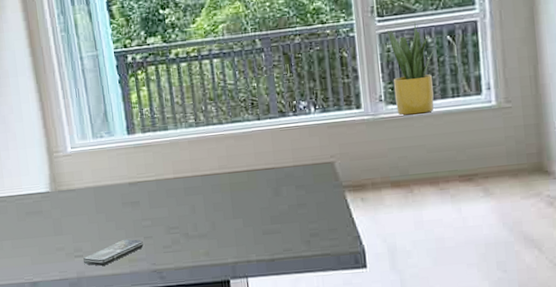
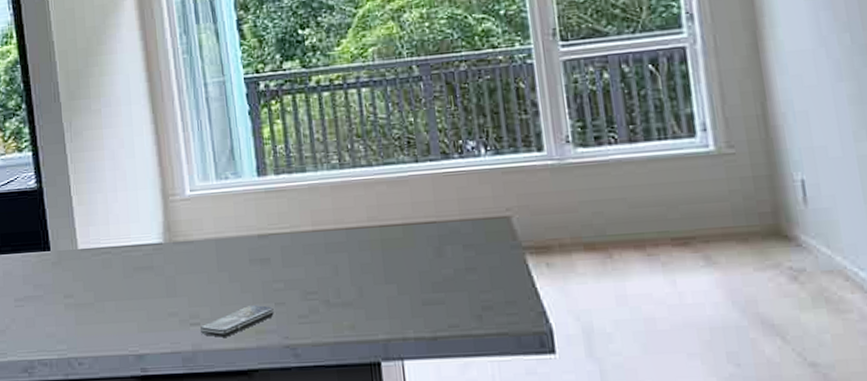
planter: present [387,22,435,115] -> none [573,47,636,161]

